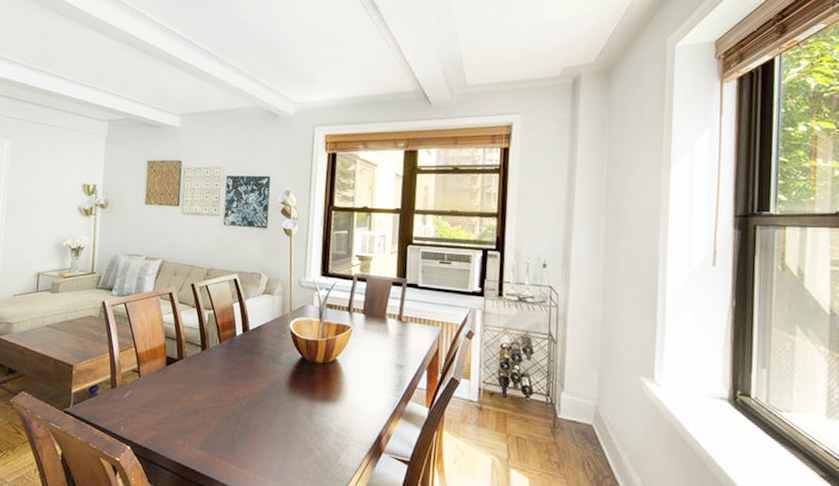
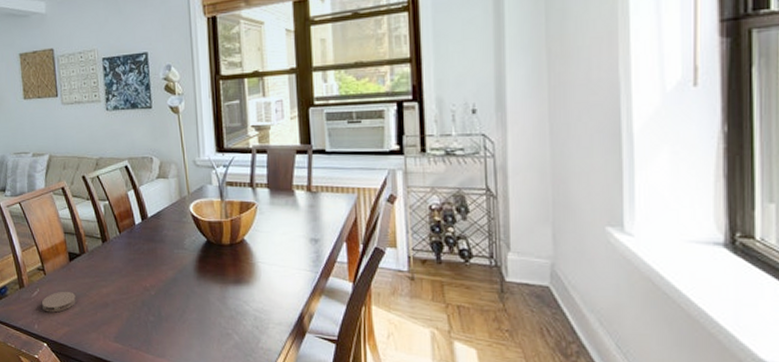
coaster: none [132,394,168,416] -> present [42,291,76,313]

